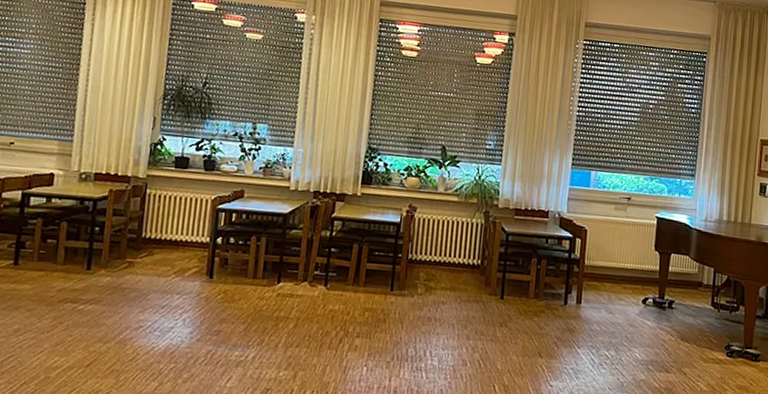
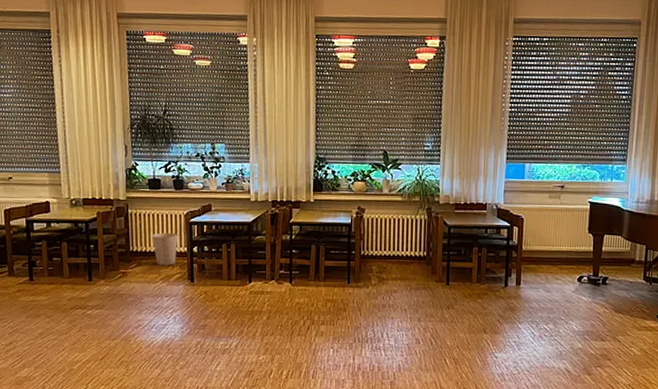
trash can: none [169,218,203,258] -> present [152,233,179,266]

